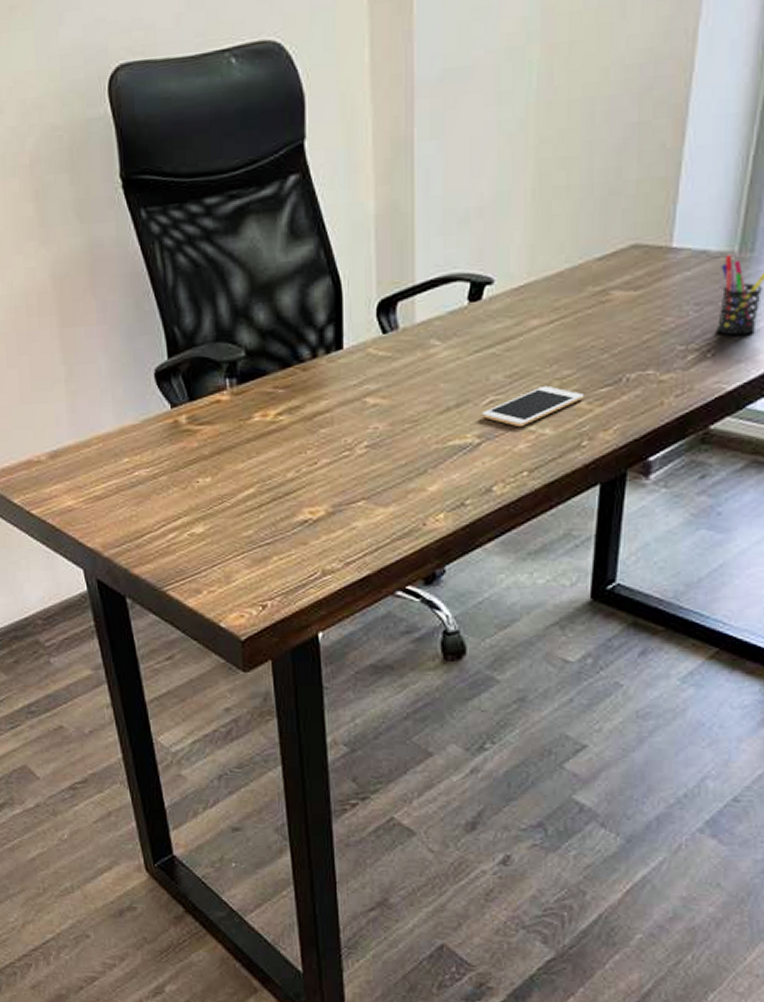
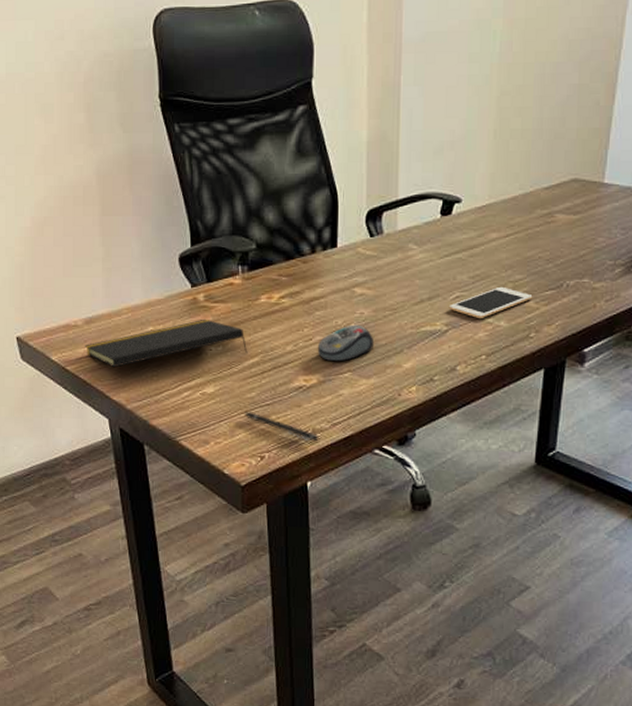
notepad: none [50,445,242,508] -> present [84,319,248,367]
pen: none [239,553,330,585] -> present [243,412,319,442]
computer mouse: none [324,442,392,489] -> present [317,324,375,362]

